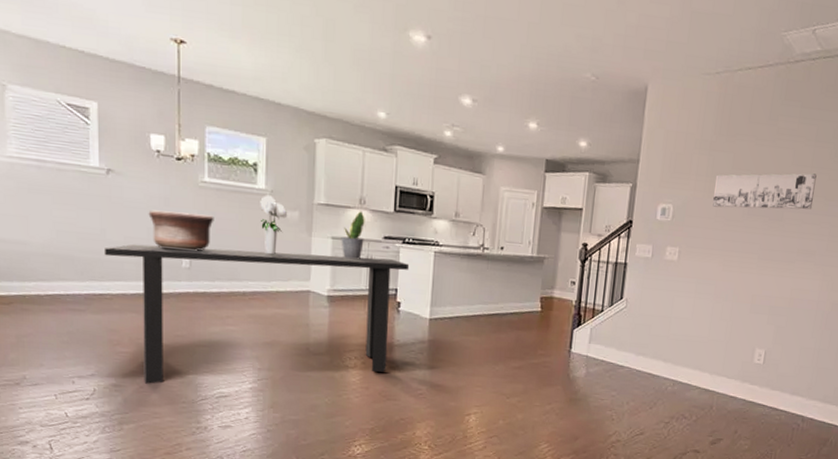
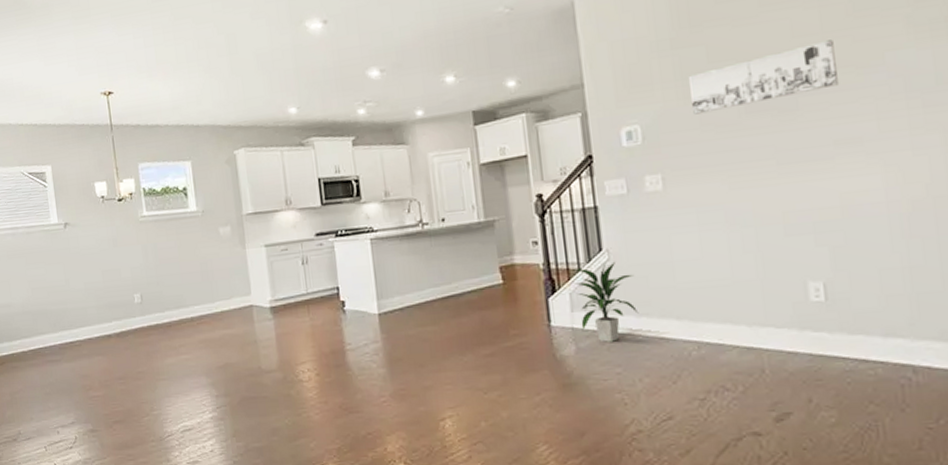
dining table: present [104,244,410,384] -> none [69,256,348,426]
ceramic pot: present [148,210,214,251] -> none [101,247,157,289]
bouquet: present [260,195,288,254] -> none [194,216,221,274]
potted plant: present [341,210,365,259] -> none [273,211,297,264]
indoor plant: none [594,309,641,371] -> present [573,261,639,342]

